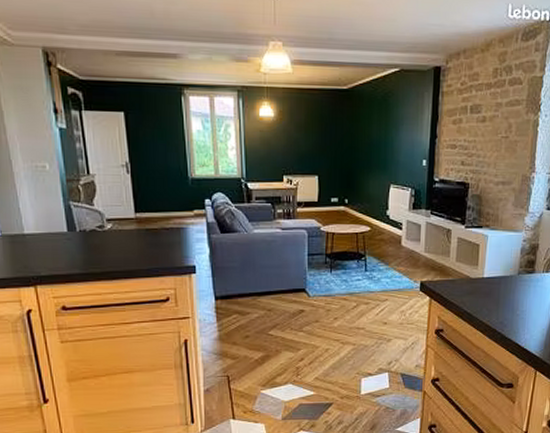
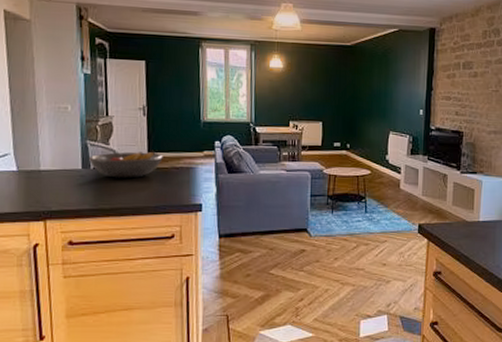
fruit bowl: none [73,211,151,241] -> present [88,151,163,178]

